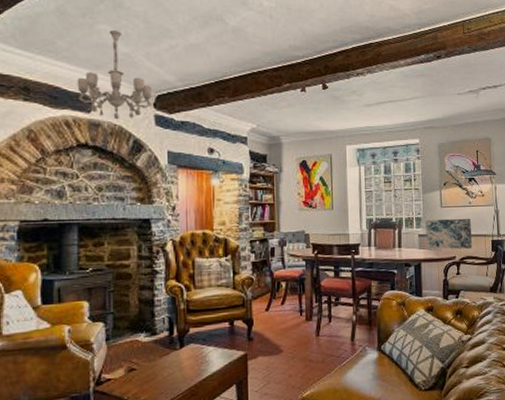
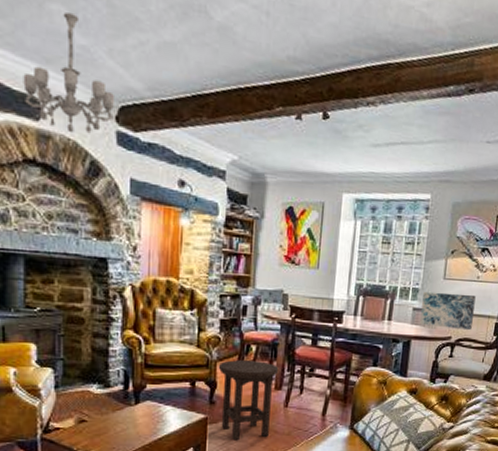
stool: none [253,296,308,374] -> present [218,360,279,441]

